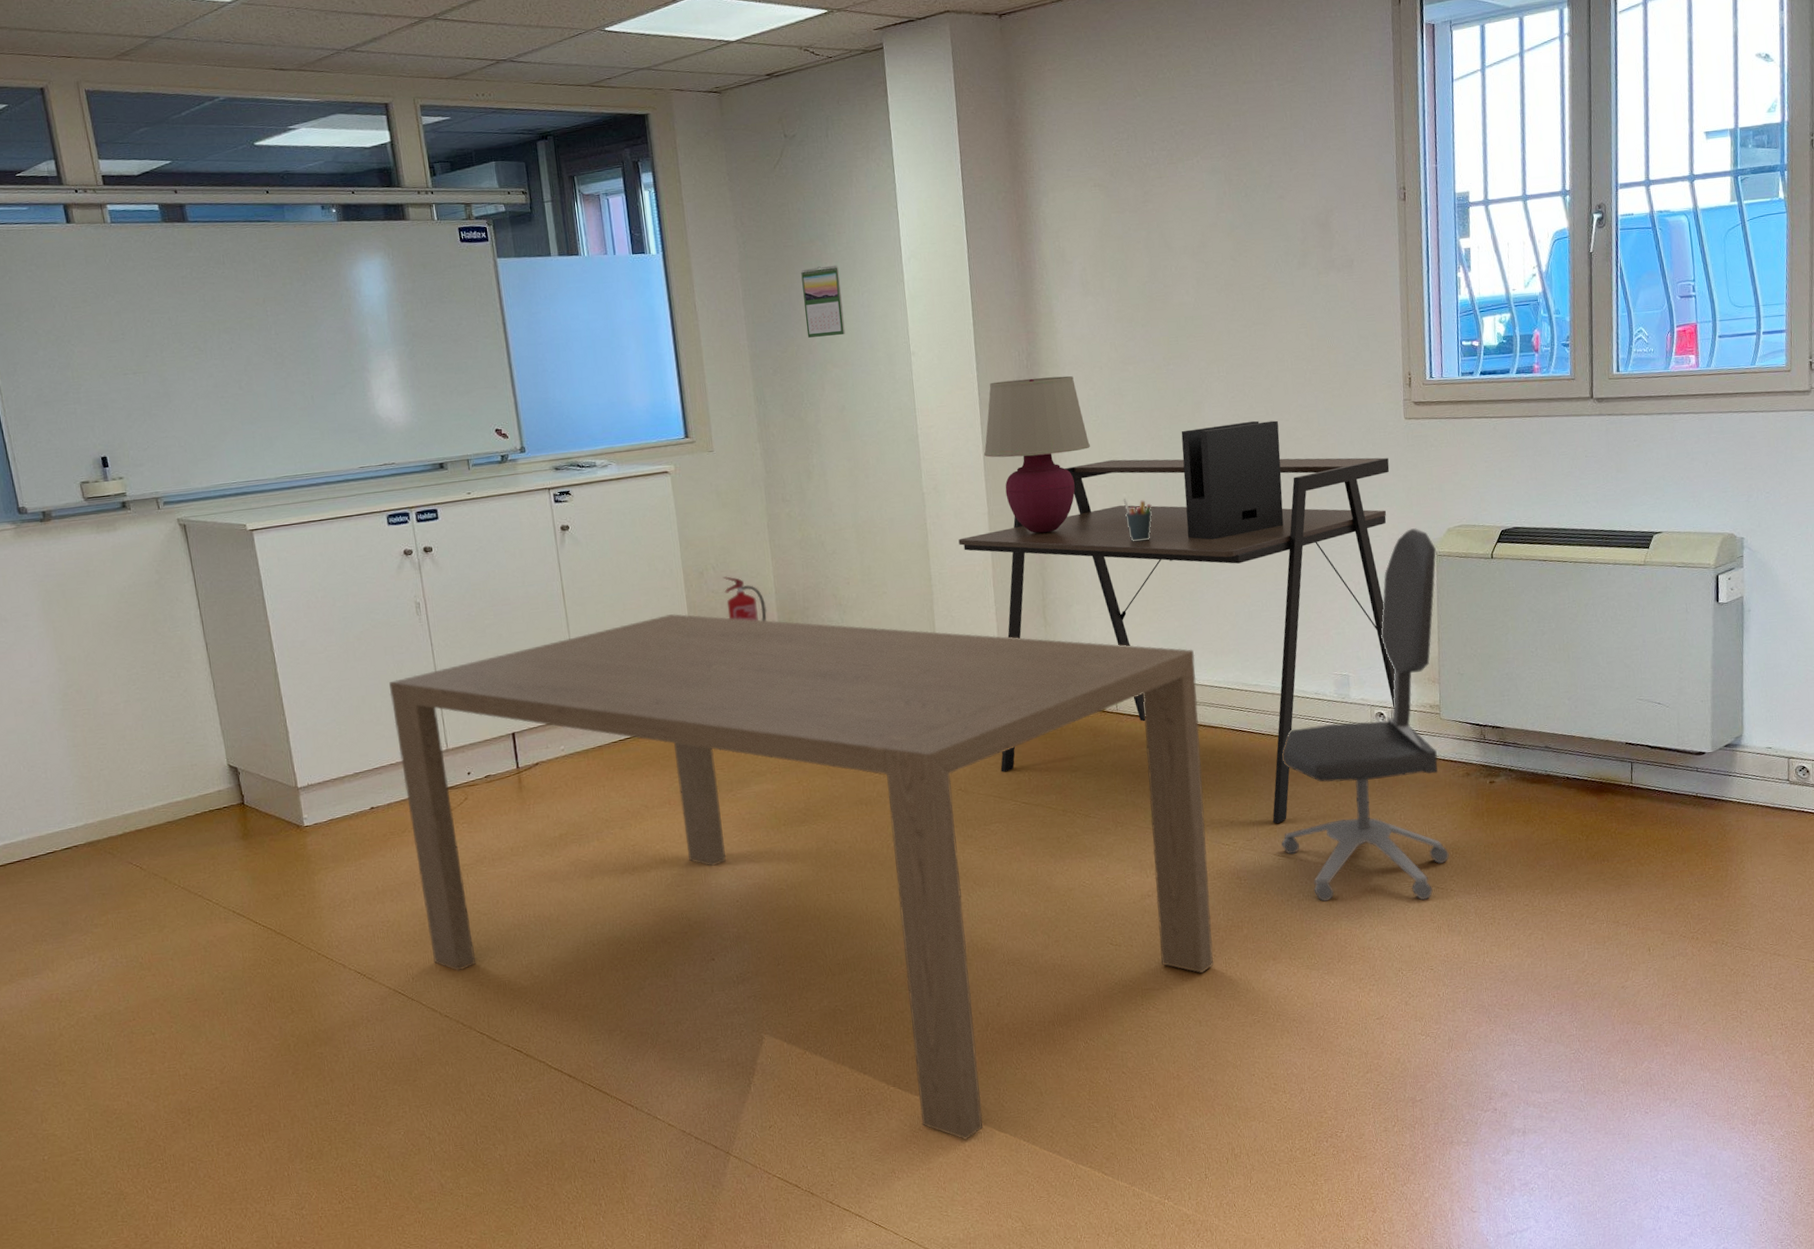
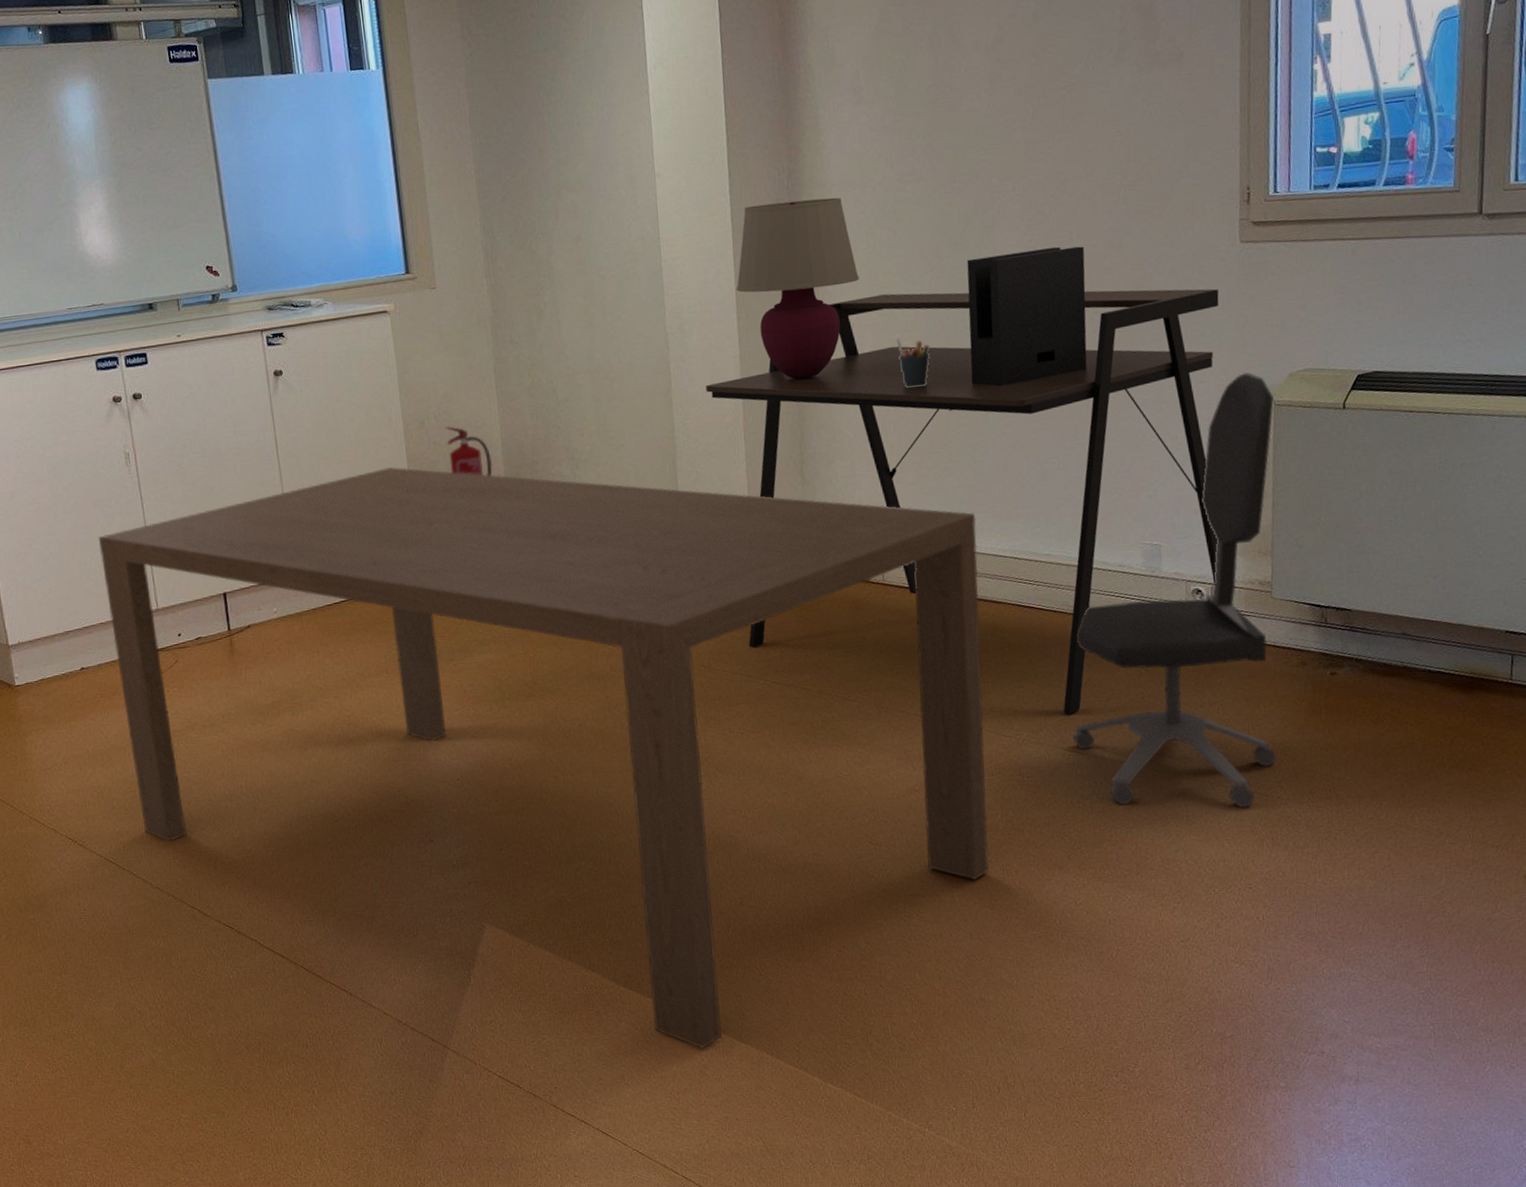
calendar: present [801,265,846,338] -> none [533,76,582,160]

